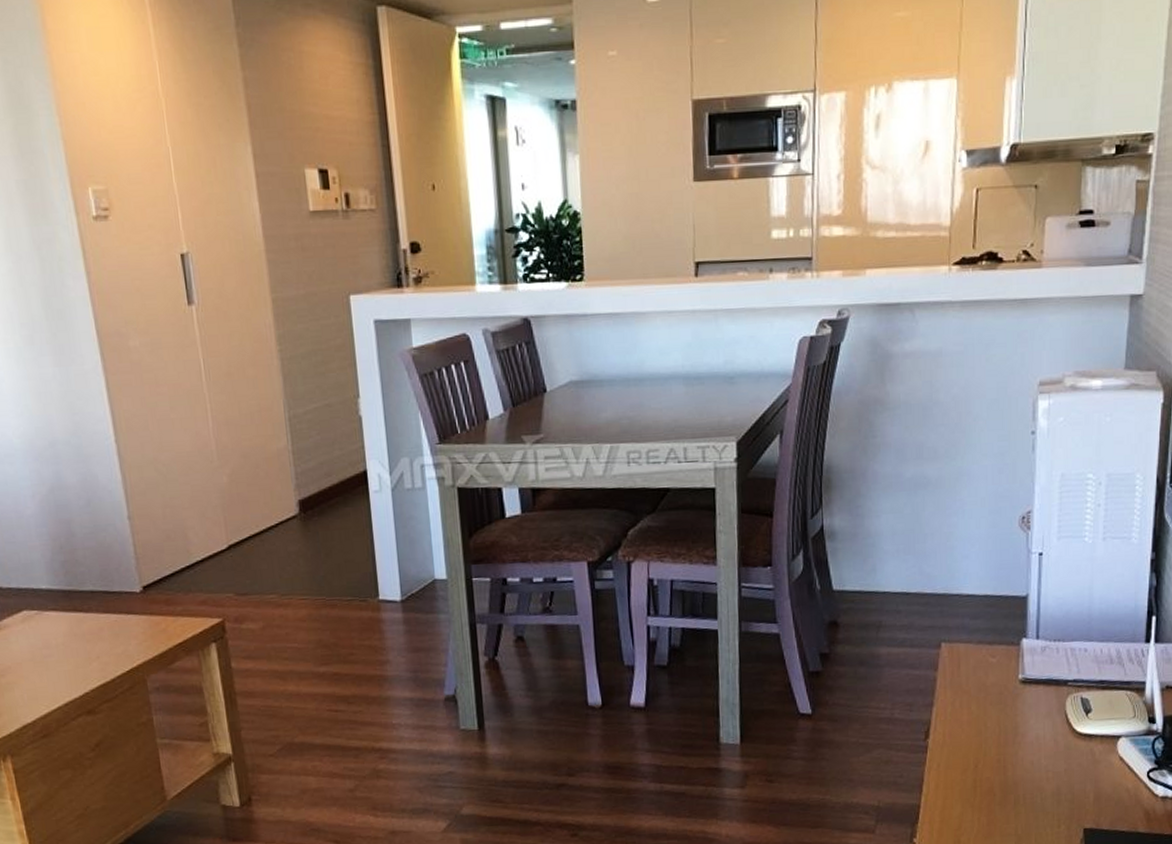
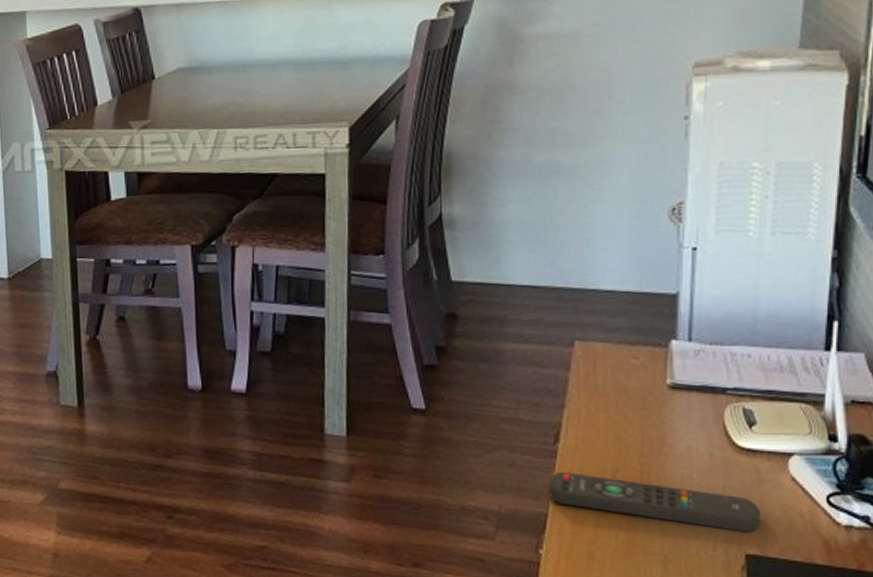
remote control: none [919,765,1096,809] -> present [547,471,761,532]

